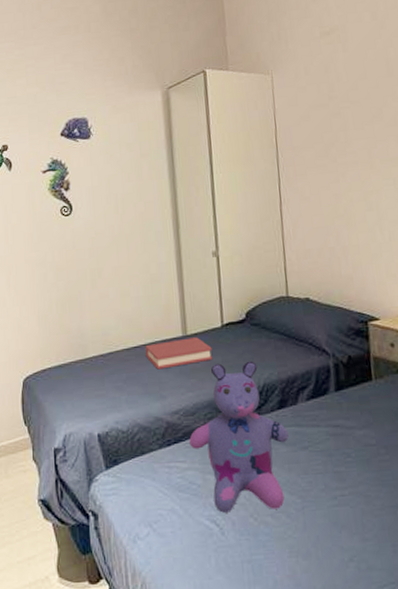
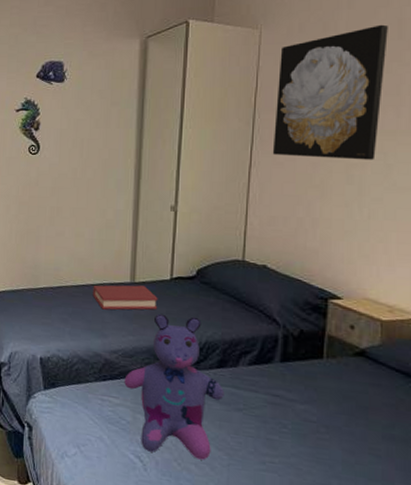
wall art: none [292,64,387,191] -> present [272,24,388,160]

